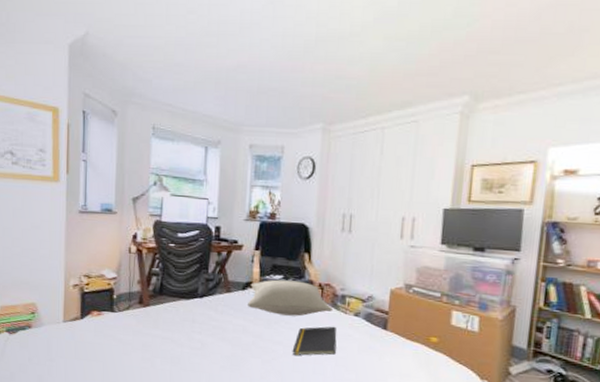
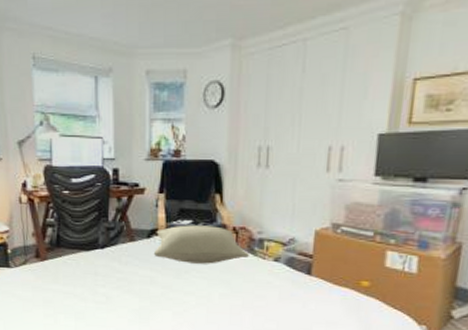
notepad: present [292,326,337,356] -> none [205,273,255,306]

